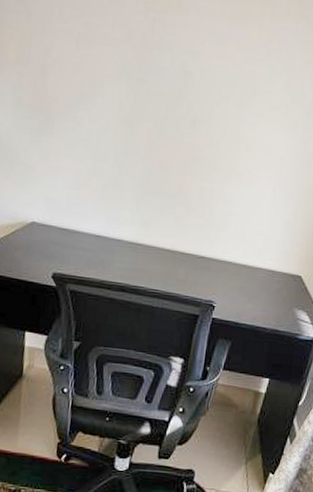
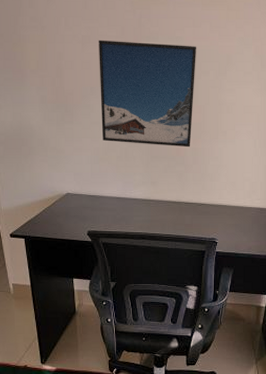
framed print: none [87,40,218,186] -> present [99,39,197,148]

